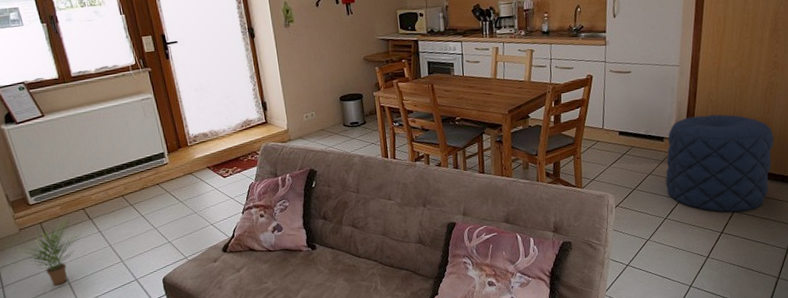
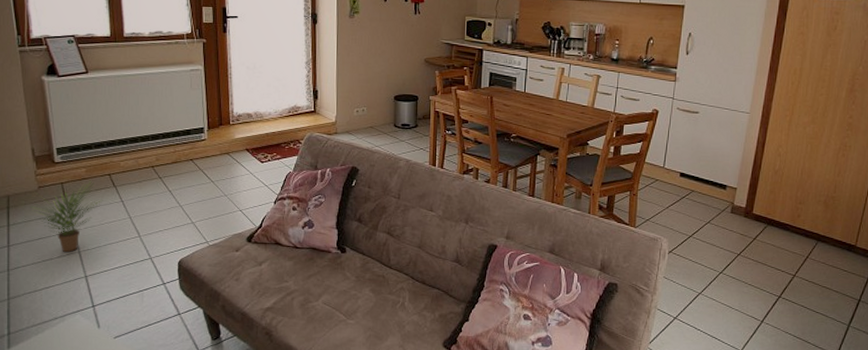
pouf: present [665,114,774,212] -> none [723,168,843,277]

